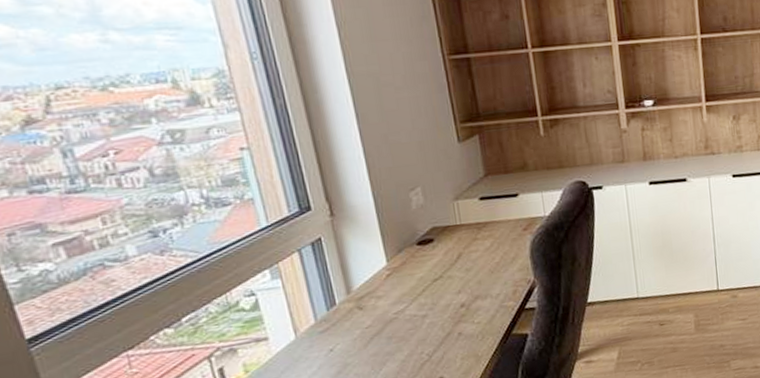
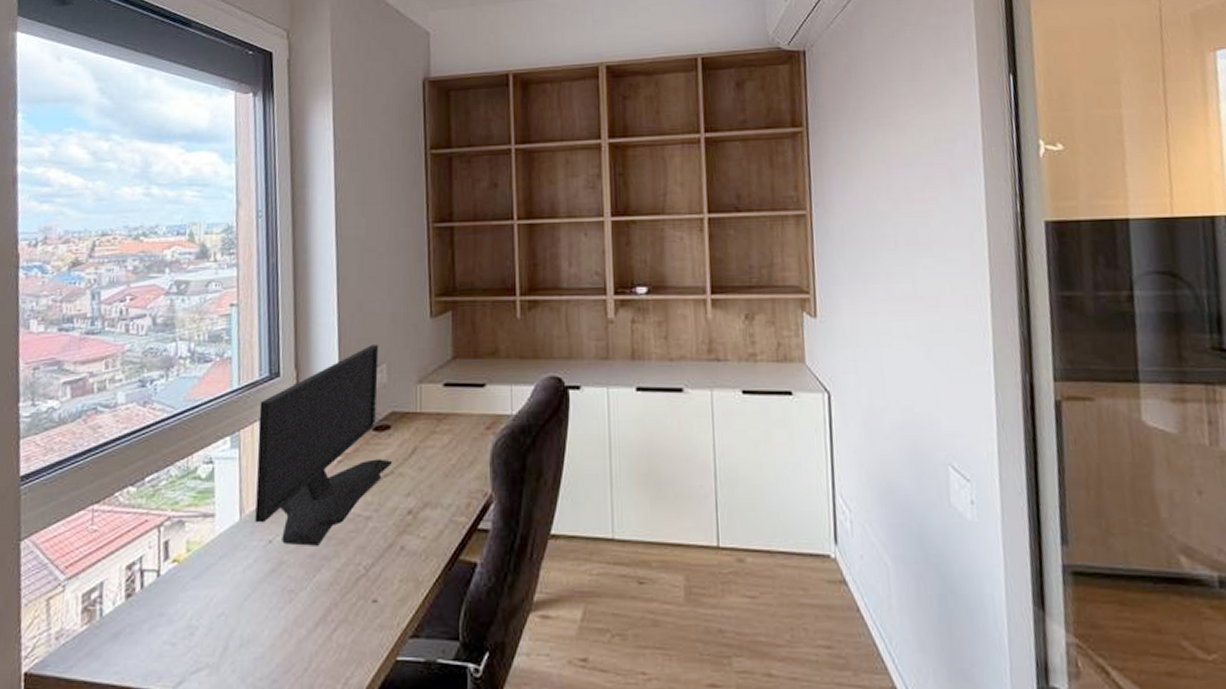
computer monitor: none [294,171,441,350] -> present [255,345,393,546]

